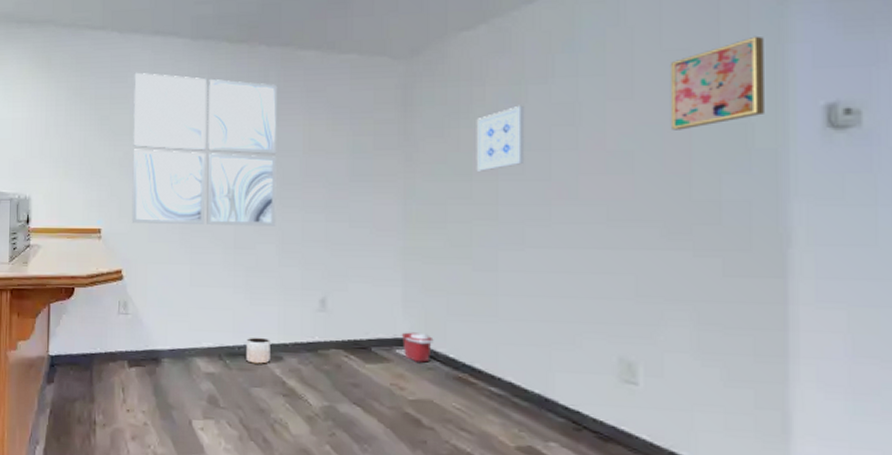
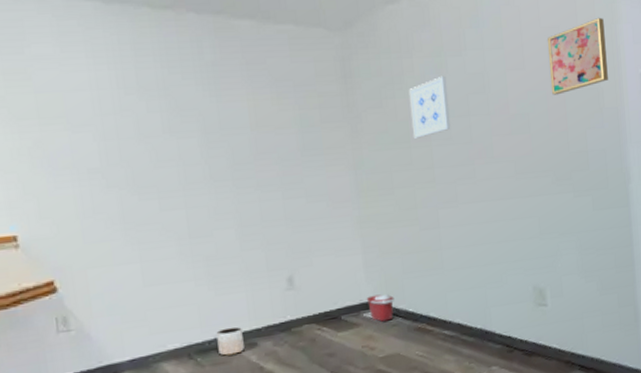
wall art: present [131,72,278,226] -> none [32,41,232,225]

